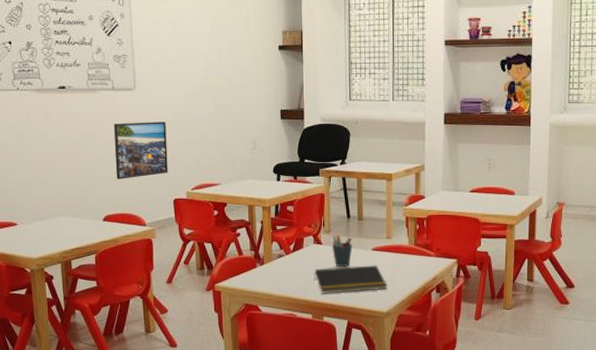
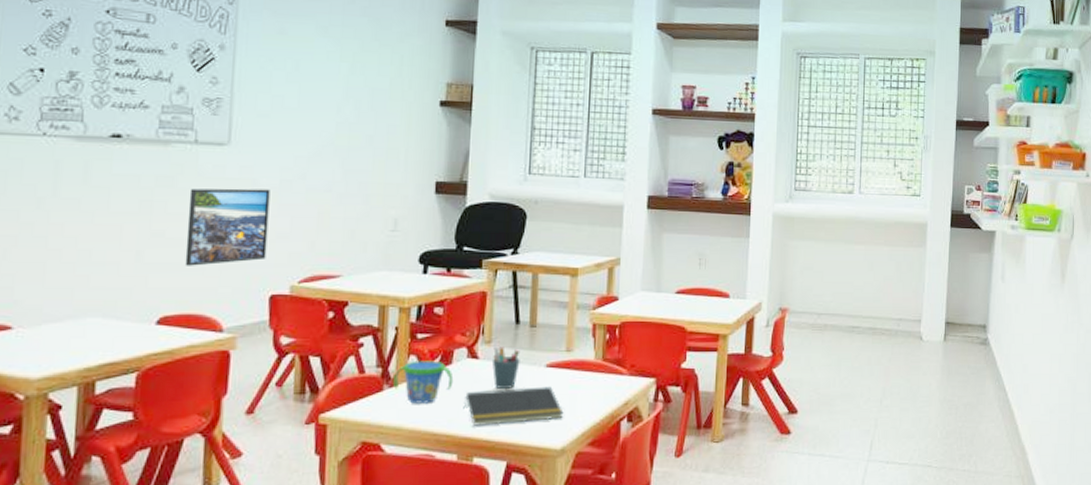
snack cup: none [262,245,305,277] -> present [392,360,454,404]

